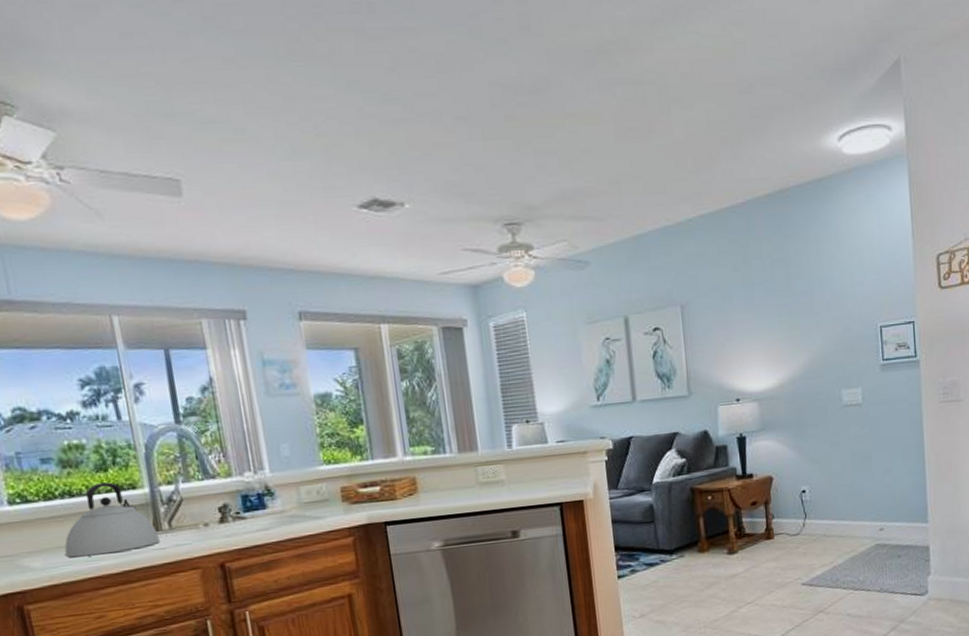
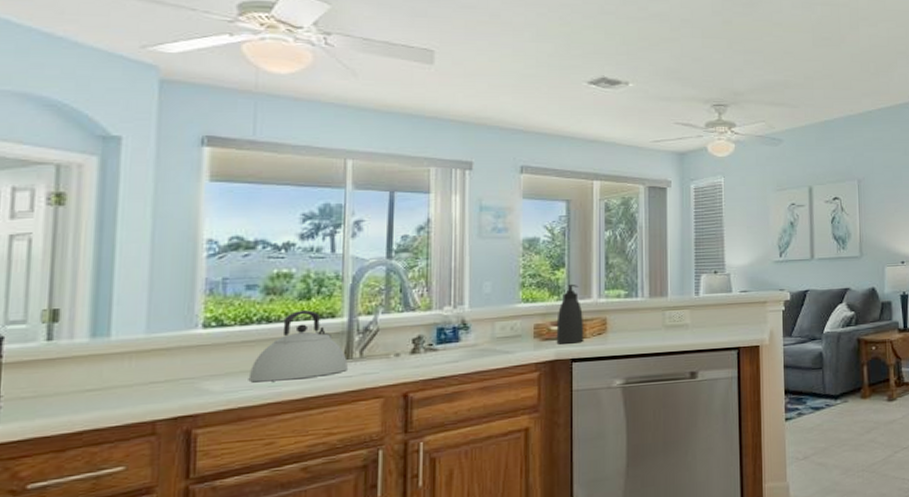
soap dispenser: none [363,441,394,508] -> present [556,284,583,345]

